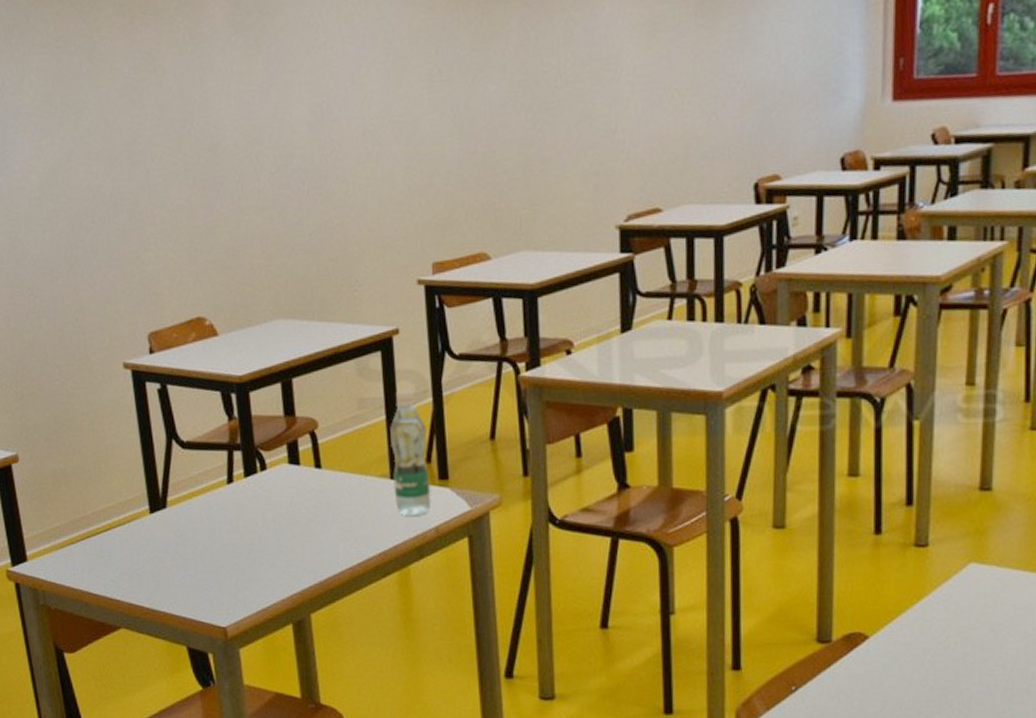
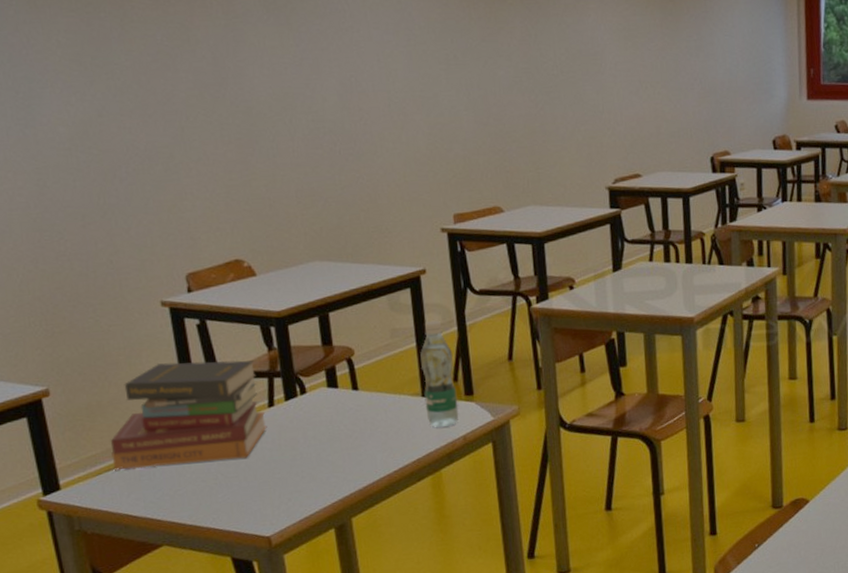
books: none [73,430,226,544] -> present [110,360,267,471]

